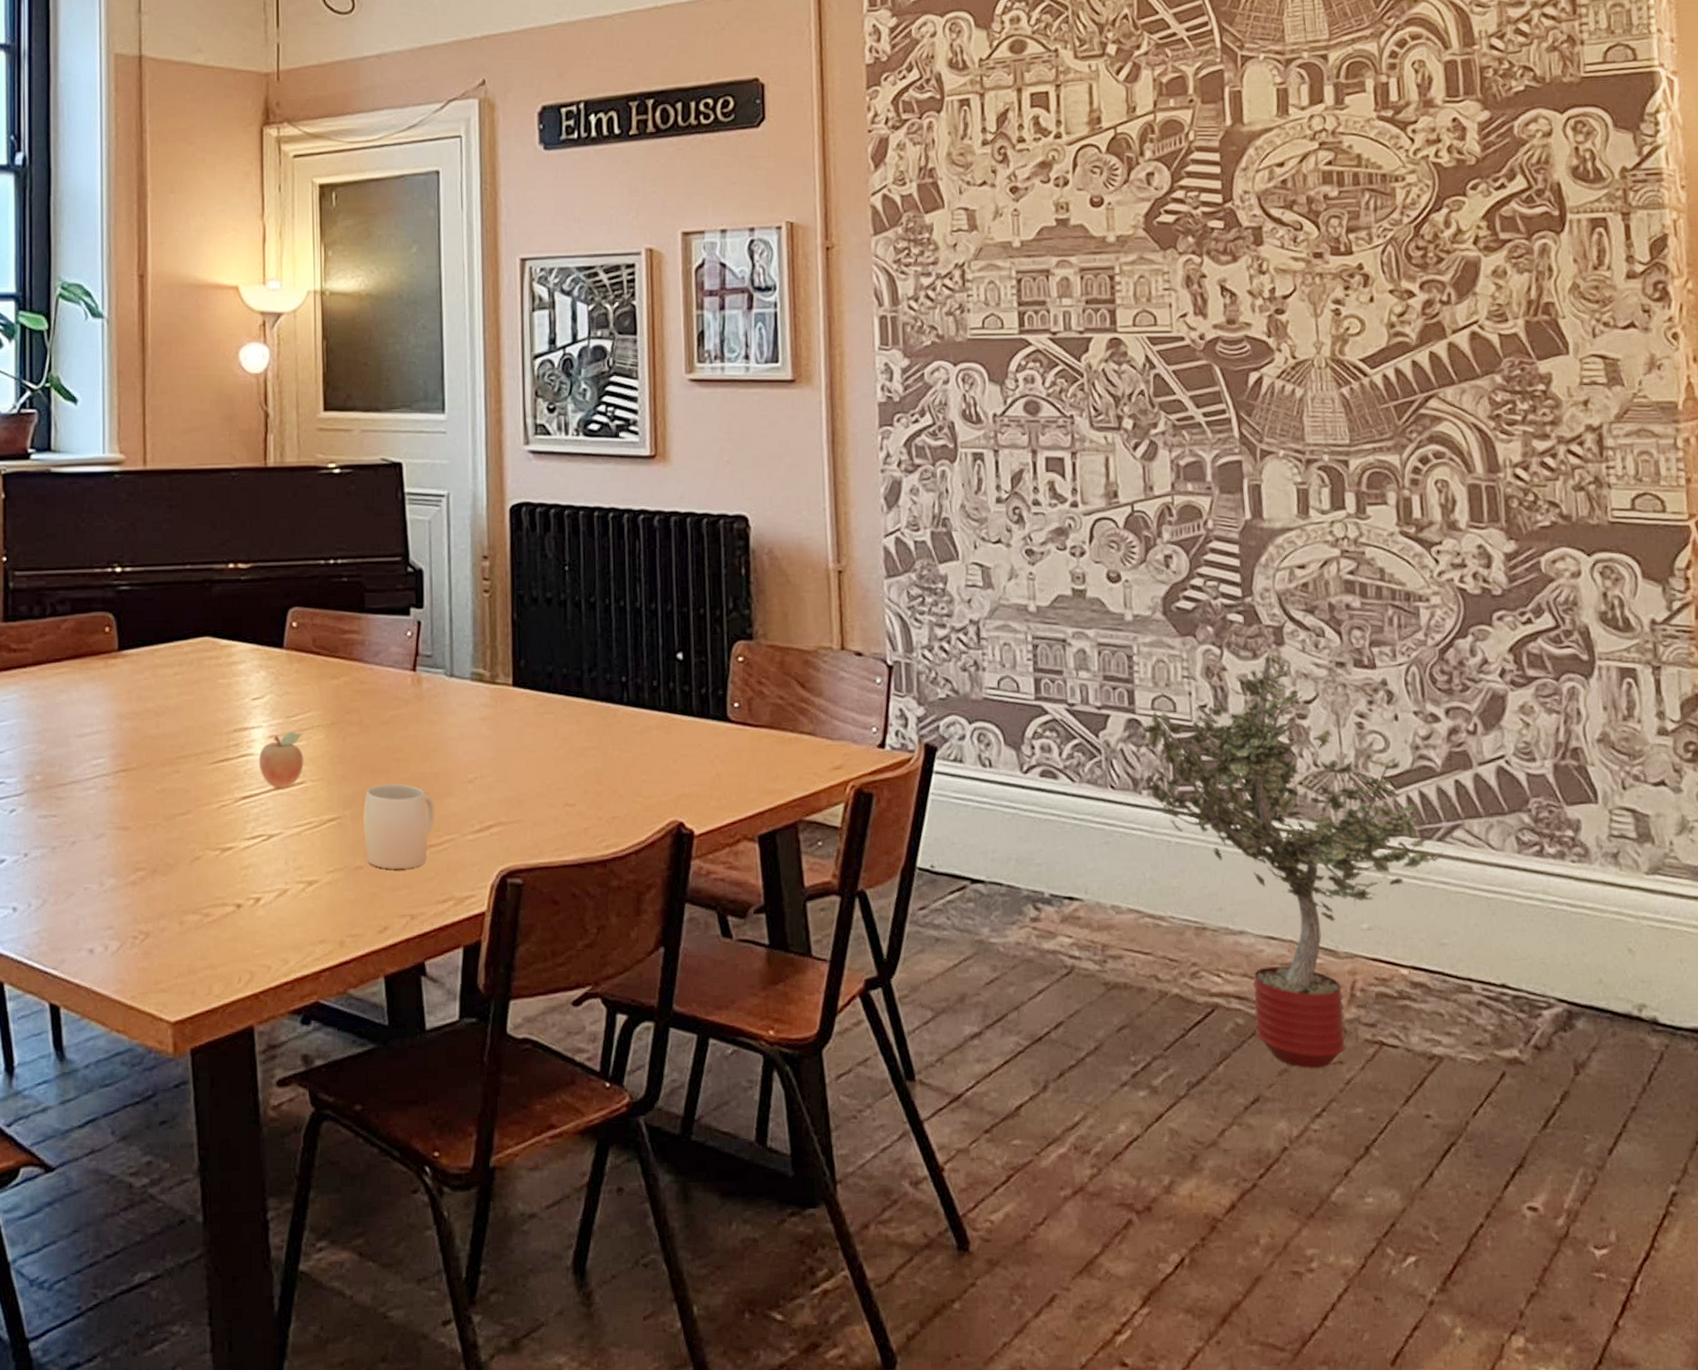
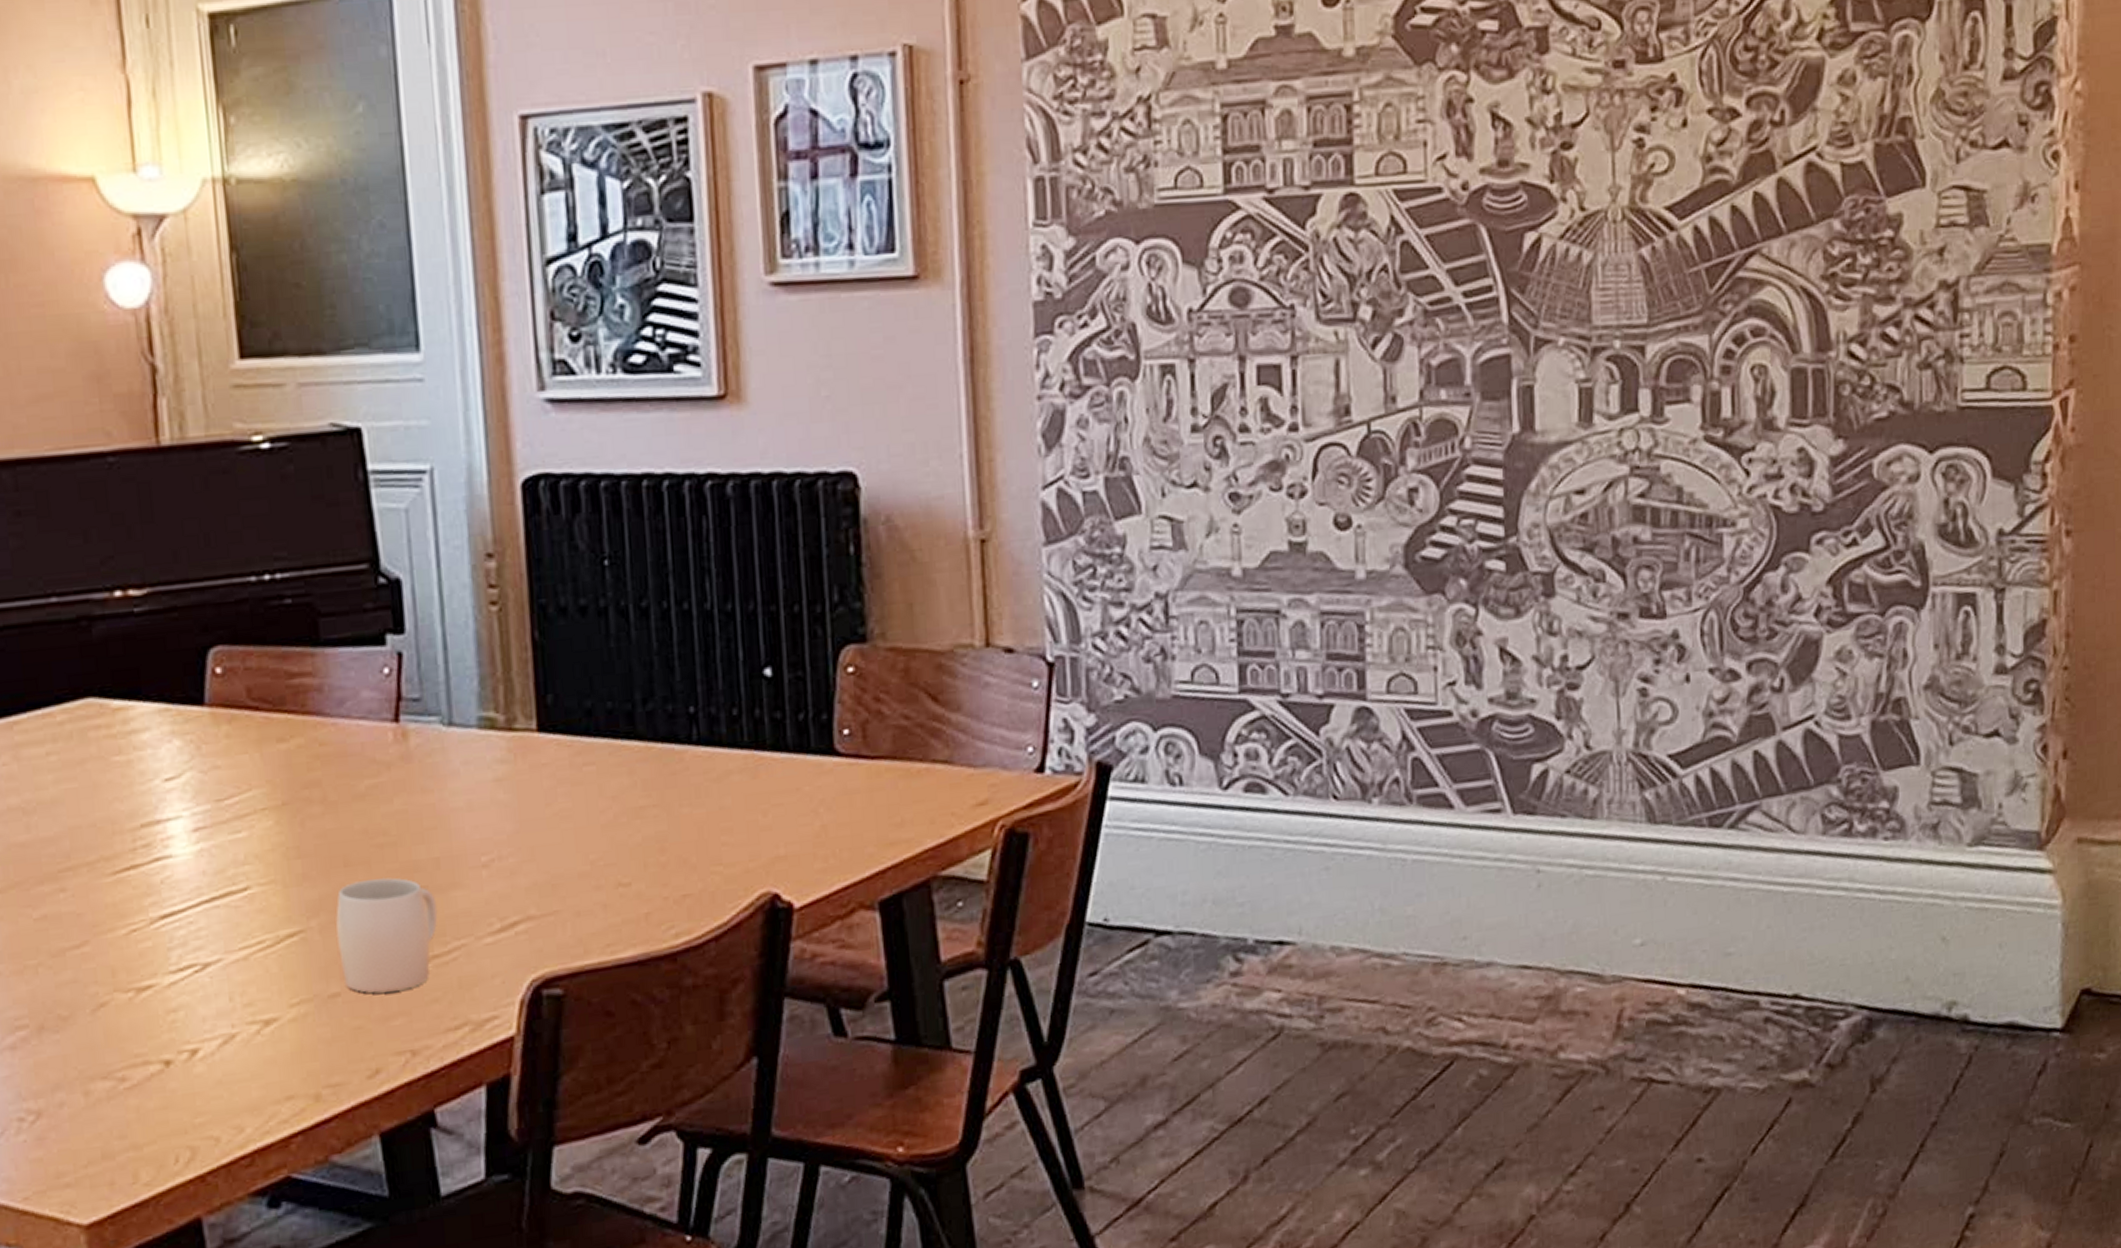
fruit: present [258,731,304,788] -> none [180,819,247,899]
potted tree: present [1142,654,1445,1069] -> none [1374,609,1736,1120]

